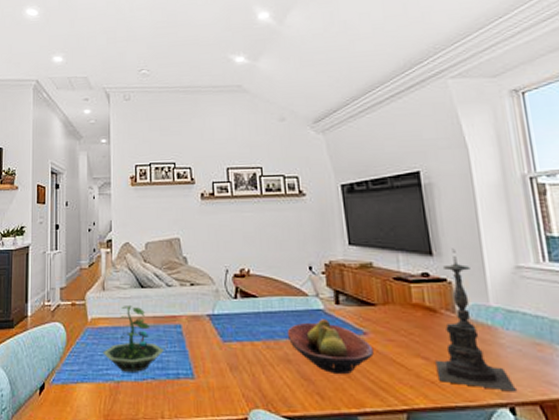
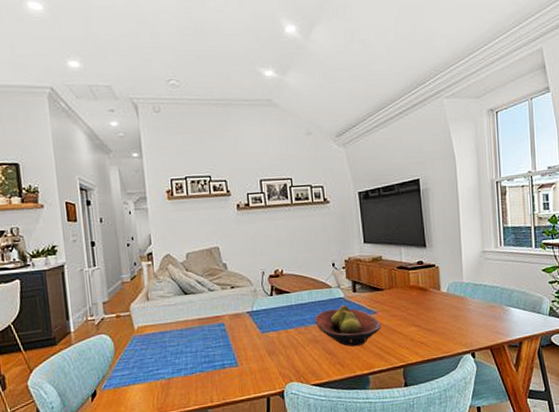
terrarium: present [102,306,164,372] -> none [151,312,210,370]
candle holder: present [435,248,517,392] -> none [424,240,476,342]

